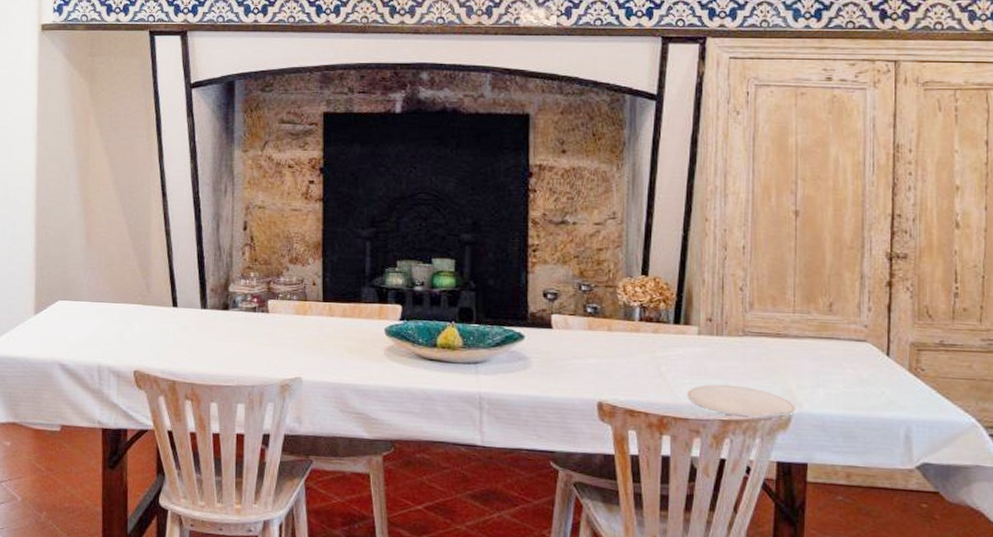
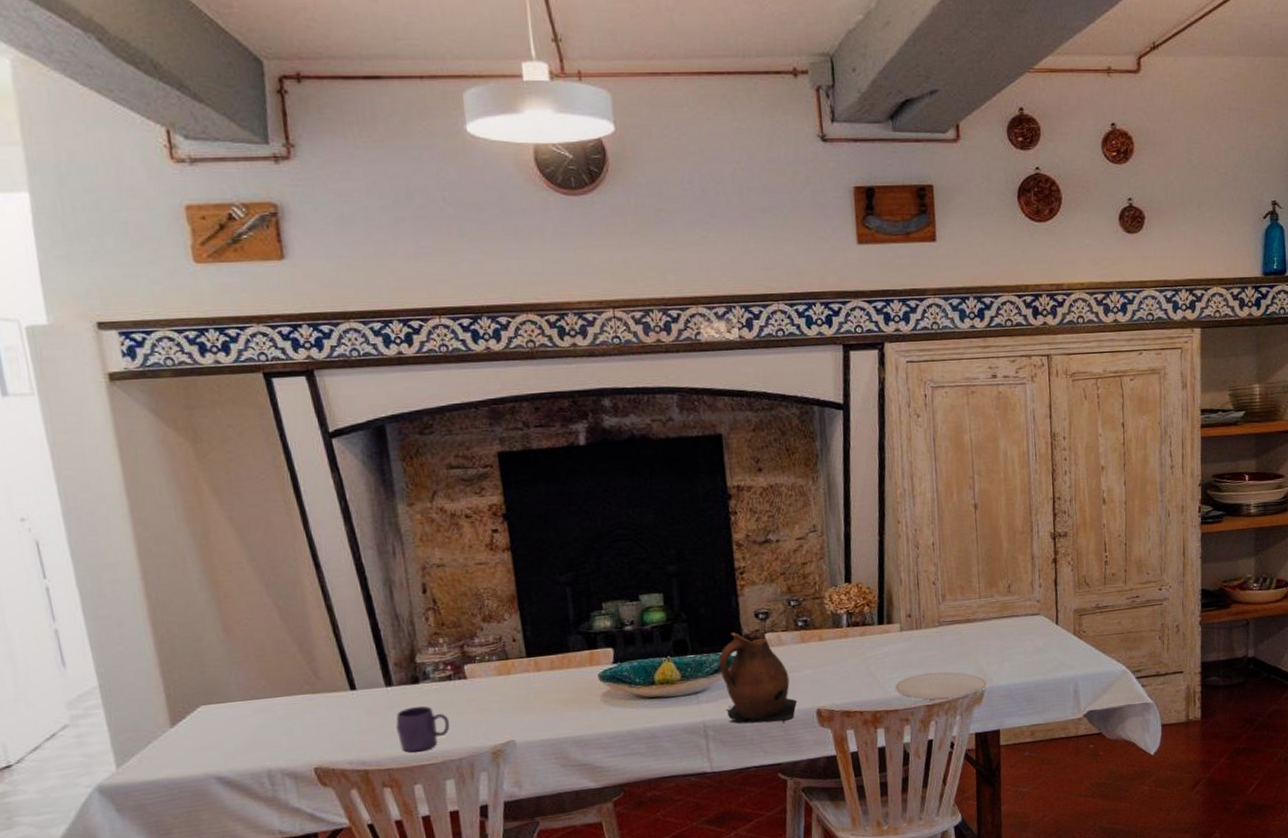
mug: none [204,330,249,373] -> present [396,705,450,753]
ceramic pitcher: none [502,307,577,410] -> present [719,631,797,725]

